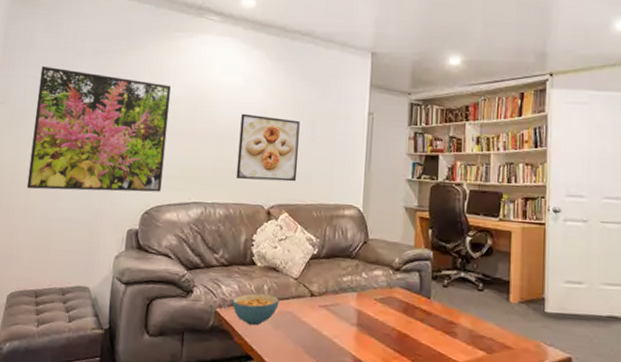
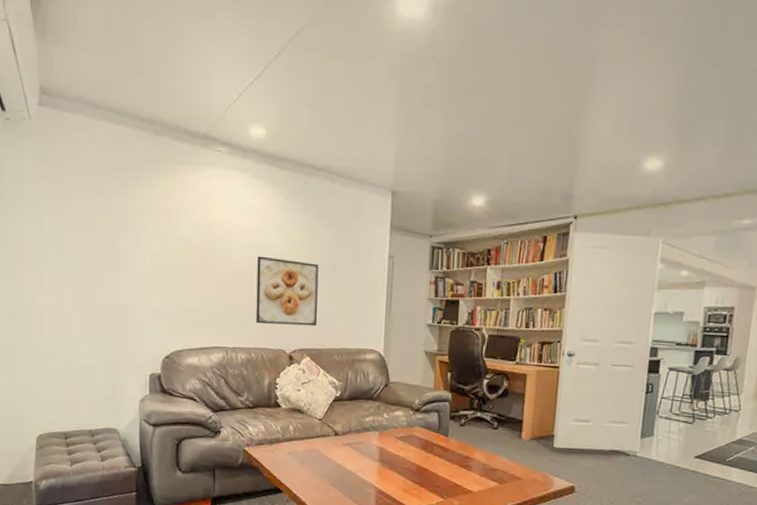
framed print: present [26,66,171,192] -> none [36,201,181,337]
cereal bowl: present [232,293,279,326] -> none [259,433,305,462]

